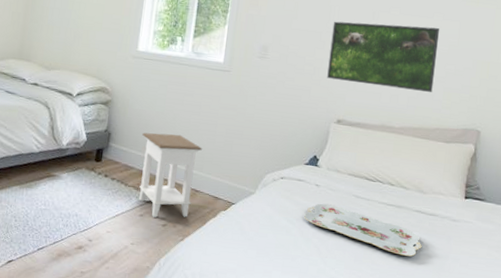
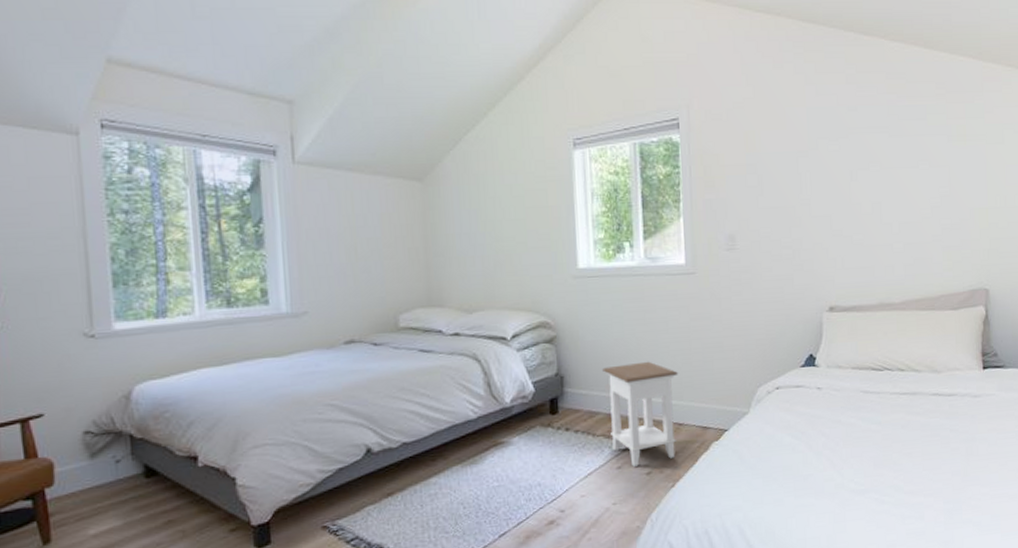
serving tray: present [304,203,422,257] -> none [810,406,945,448]
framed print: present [327,21,439,92] -> none [806,178,930,261]

